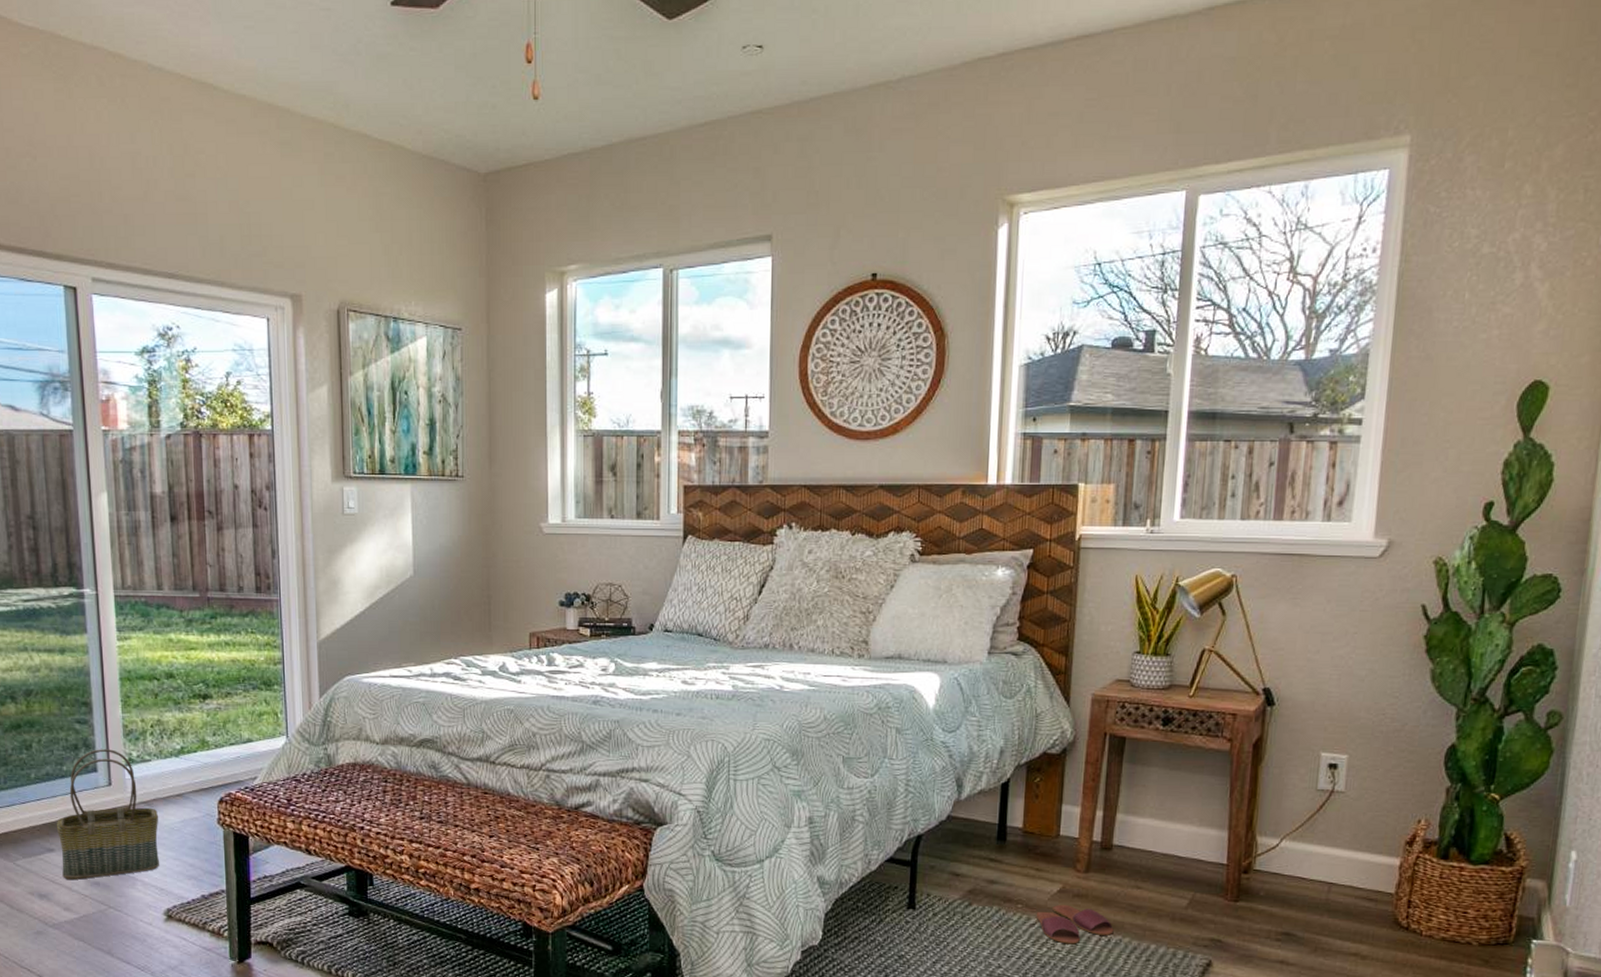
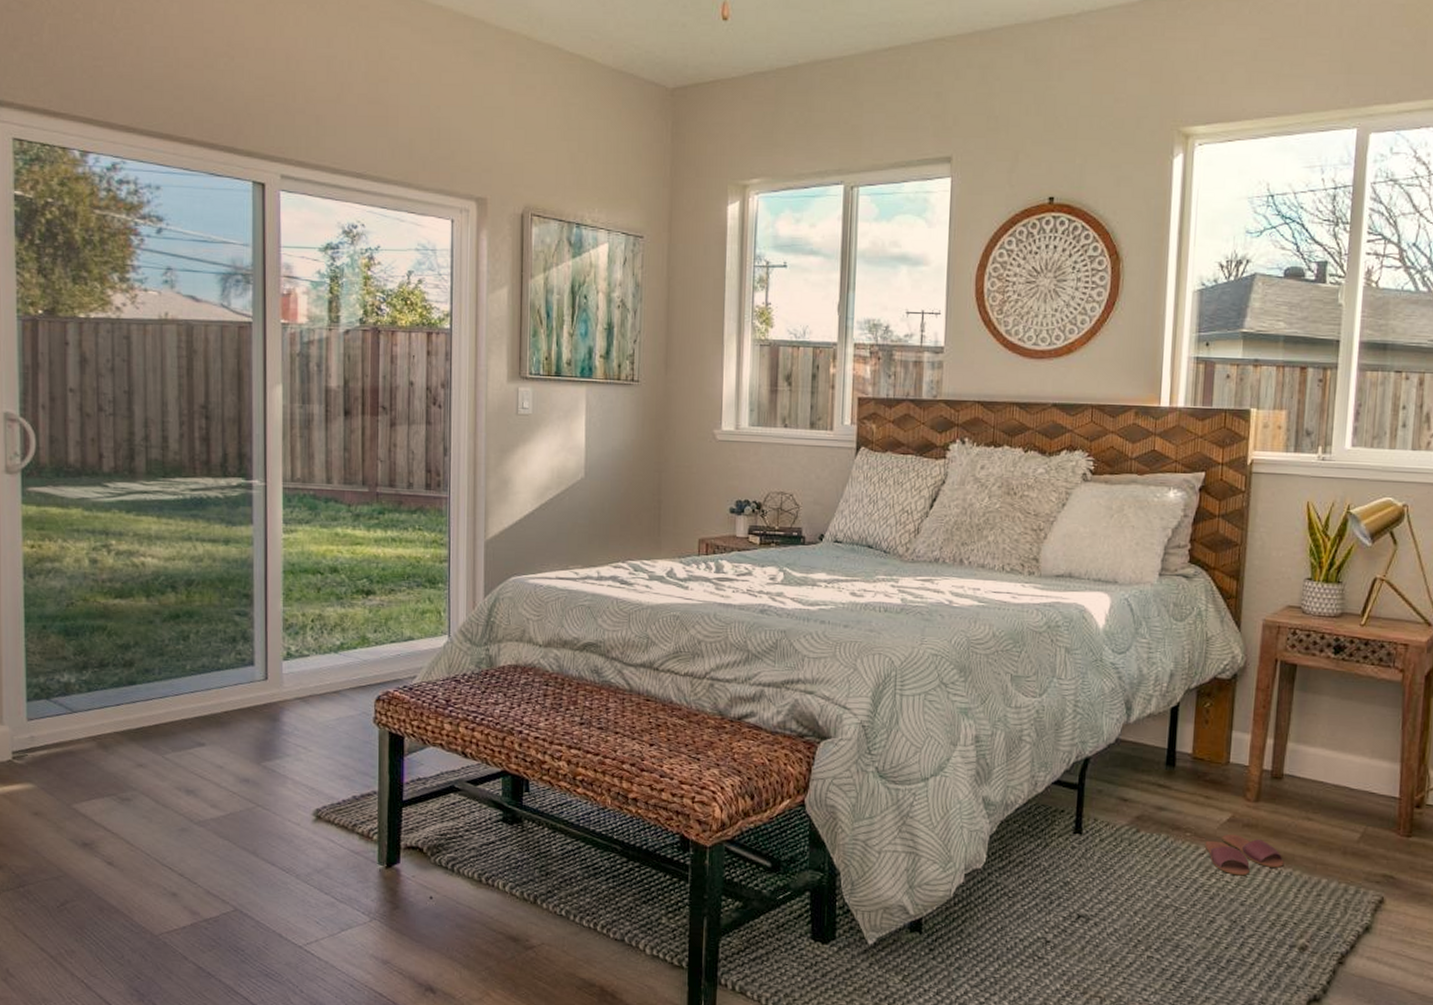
basket: present [57,749,159,880] -> none [209,642,314,776]

